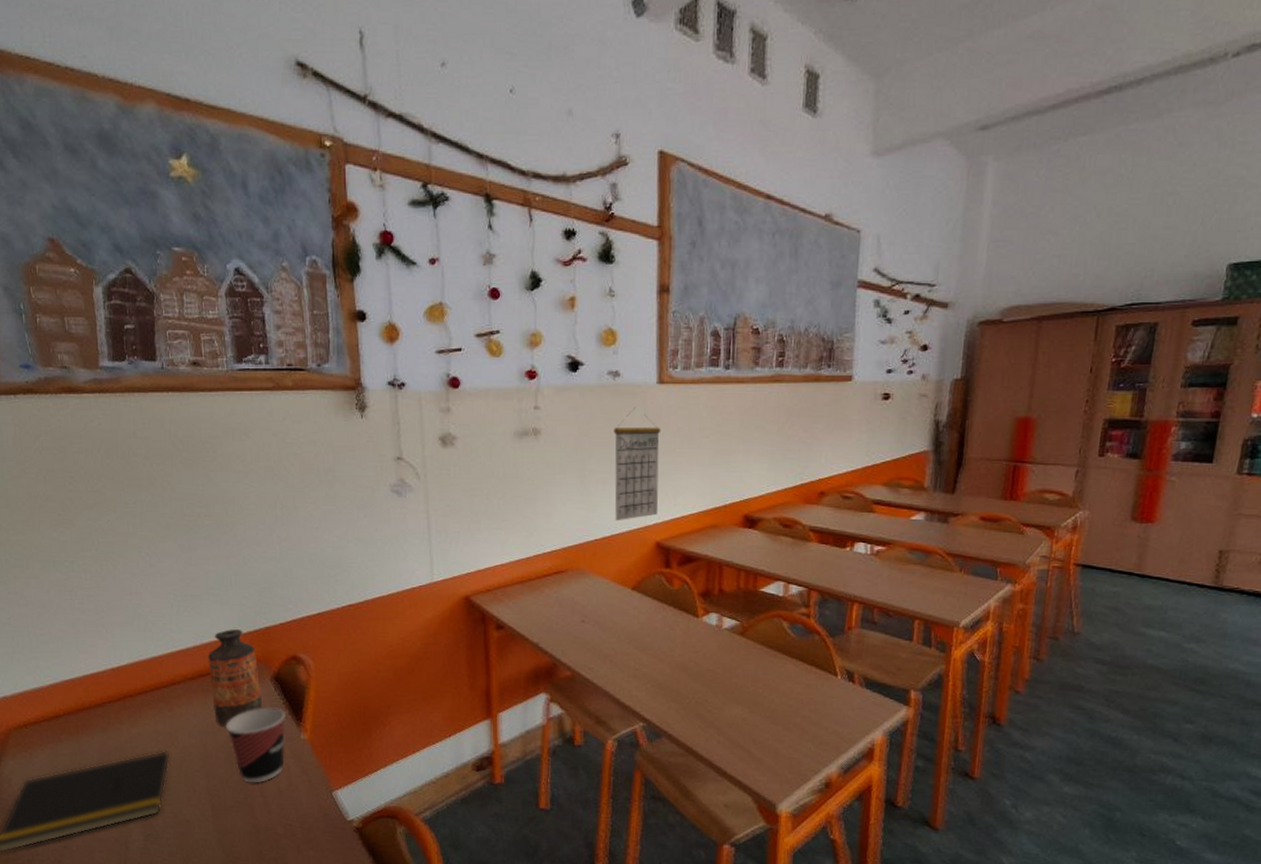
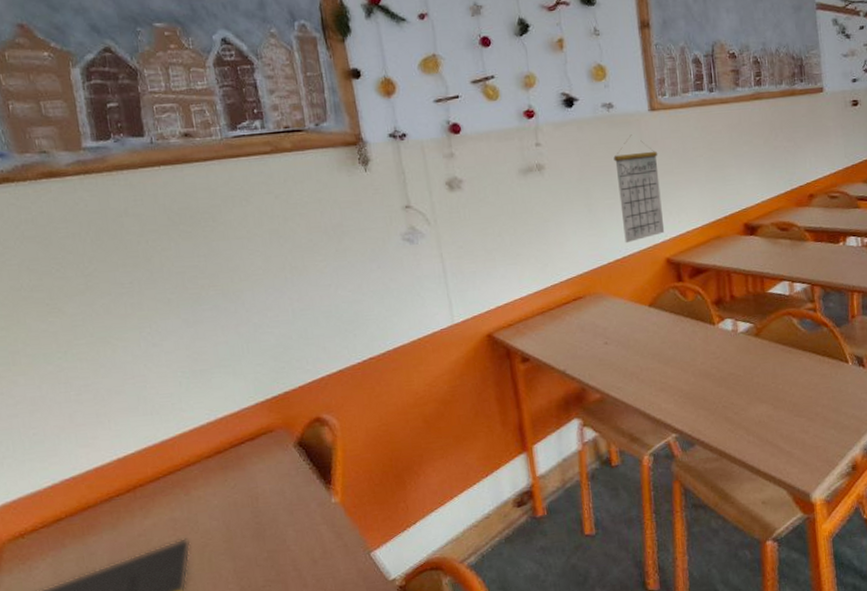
bottle: present [208,629,262,727] -> none [224,398,288,503]
cup: present [225,707,287,783] -> none [249,474,316,558]

